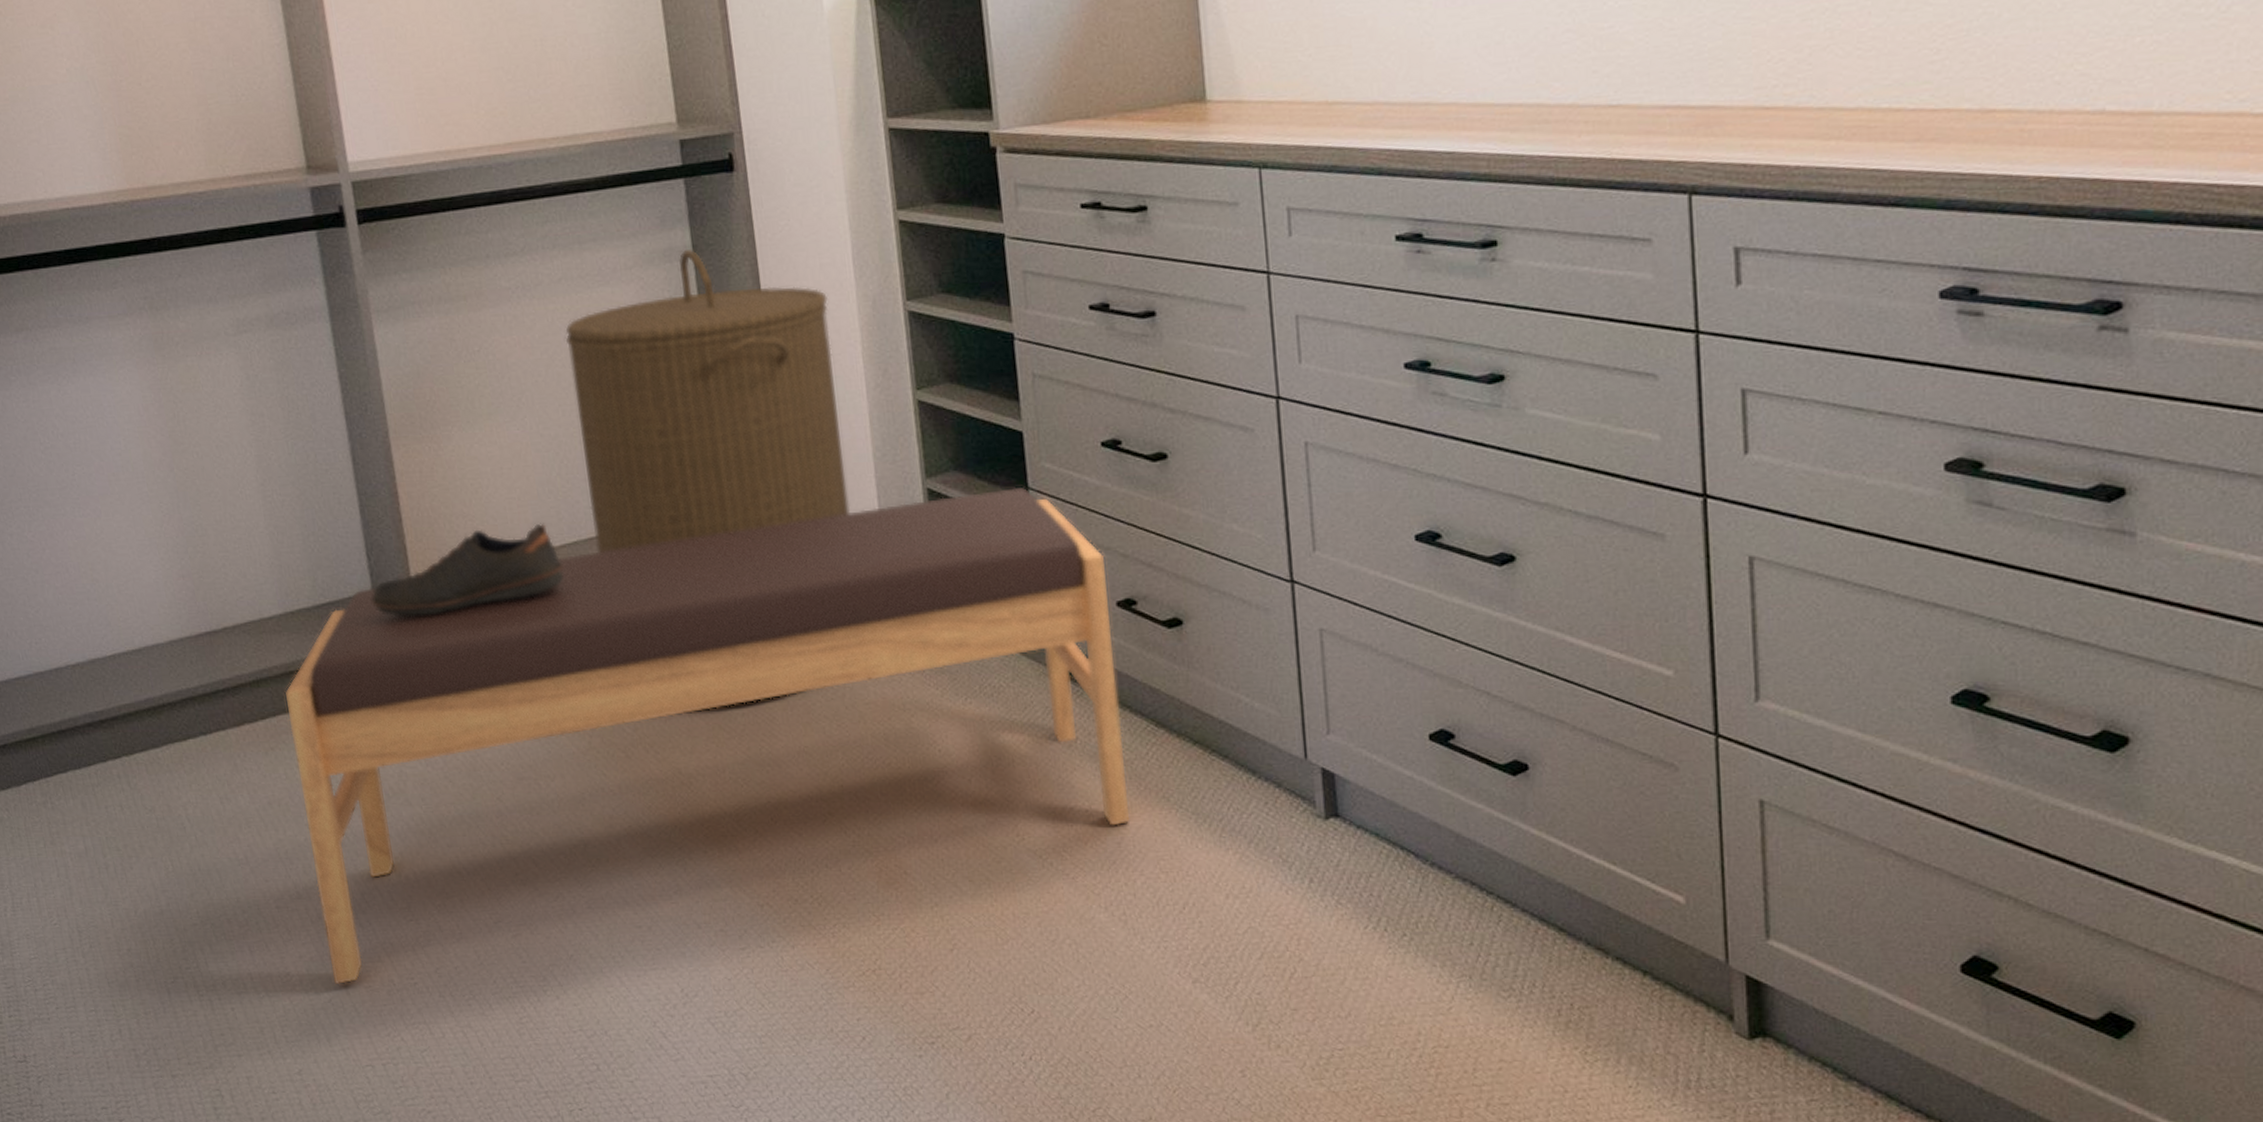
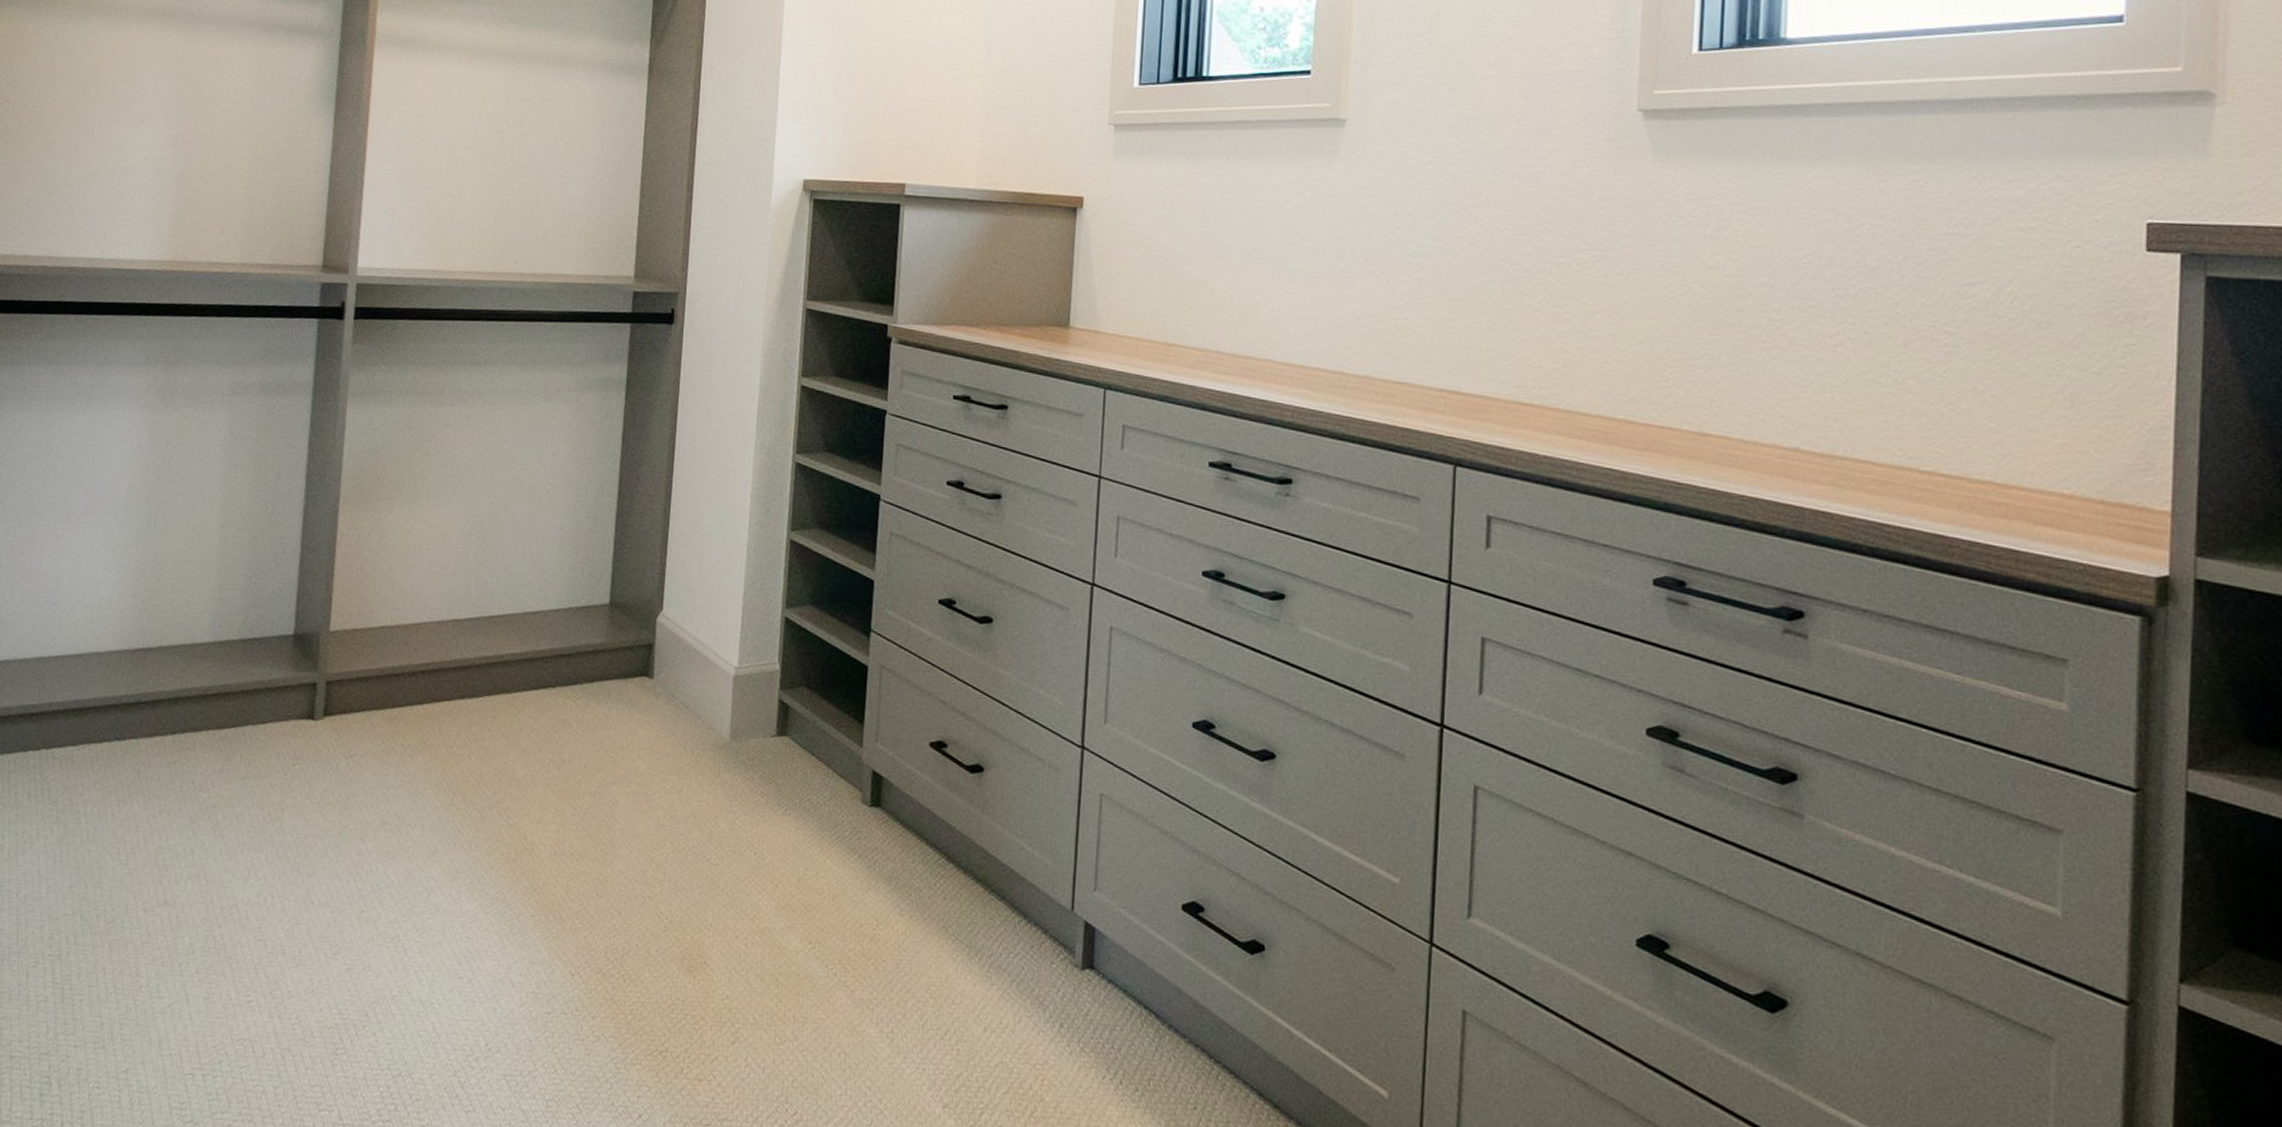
bench: present [285,488,1129,985] -> none [177,626,926,993]
shoe: present [371,523,564,617] -> none [291,593,462,664]
laundry hamper: present [565,248,851,704] -> none [493,382,731,785]

